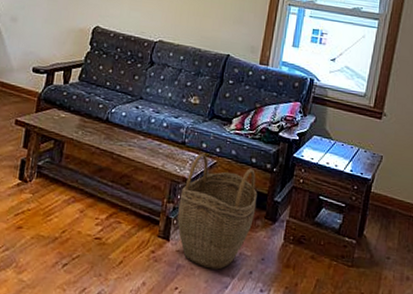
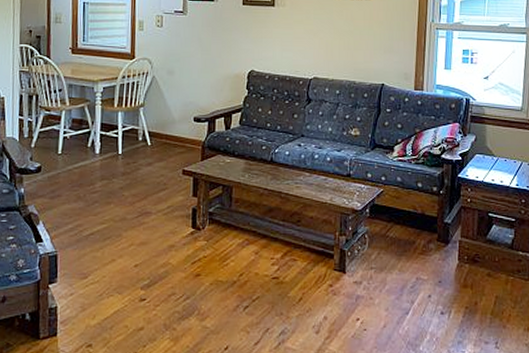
woven basket: present [177,154,258,270] -> none [351,184,427,297]

